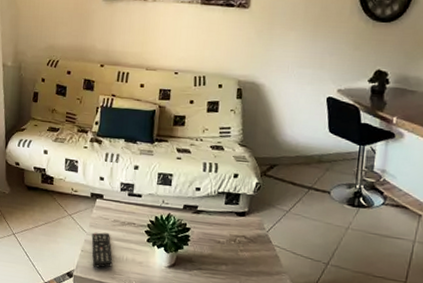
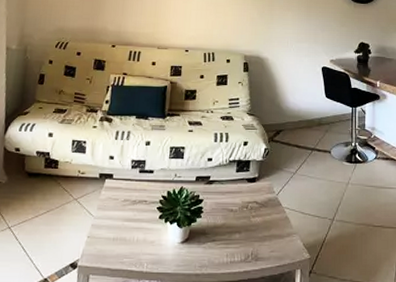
remote control: present [91,232,113,268] -> none [99,214,122,253]

